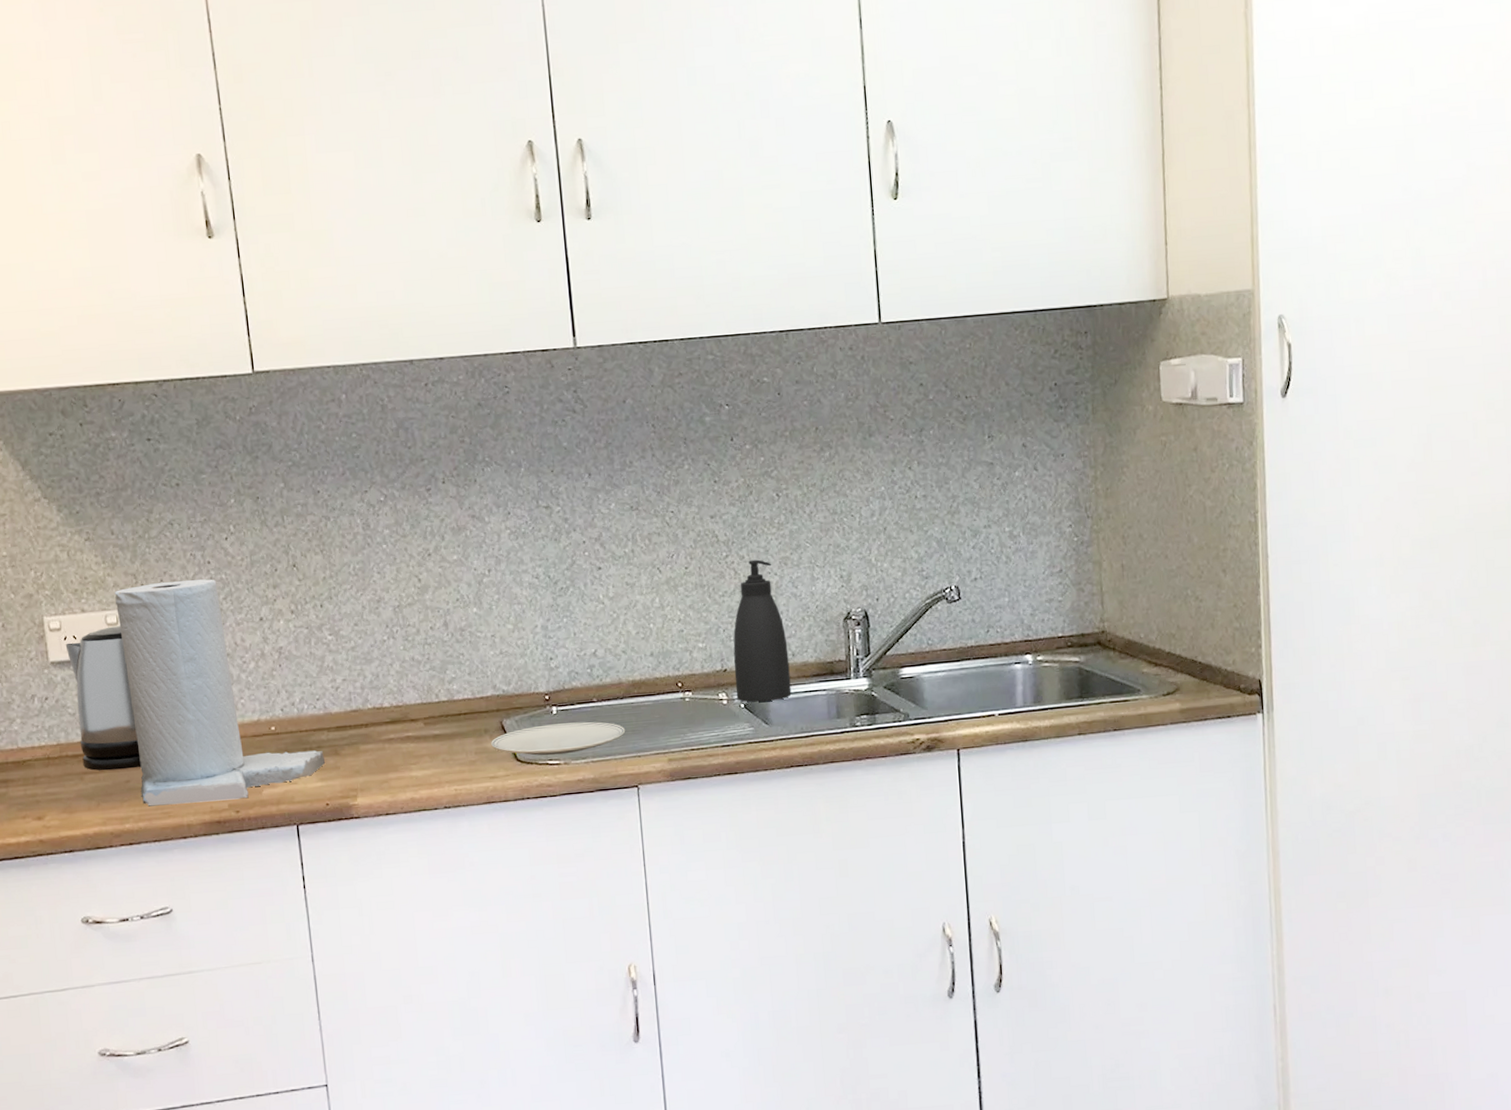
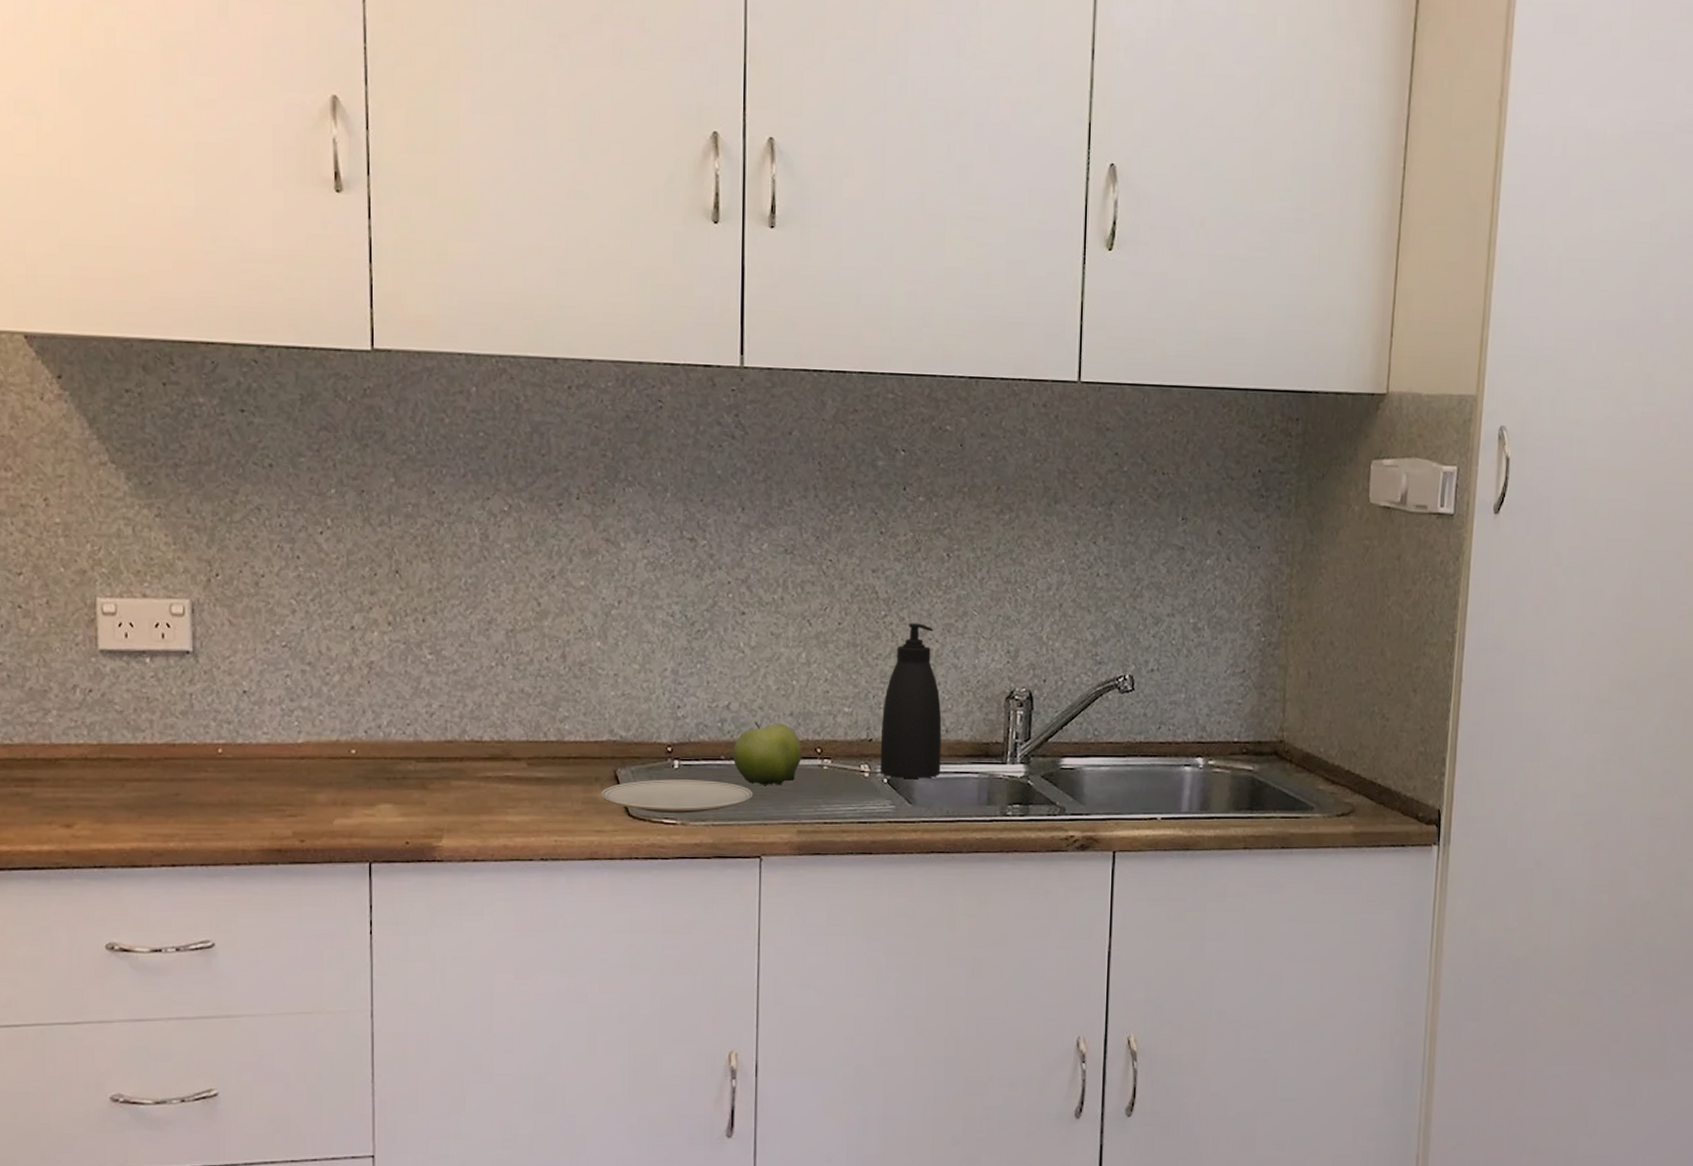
kettle: present [65,626,142,771] -> none [119,617,195,781]
paper towel: present [115,579,325,807] -> none [184,573,409,827]
fruit: none [603,663,665,721] -> present [733,721,802,786]

